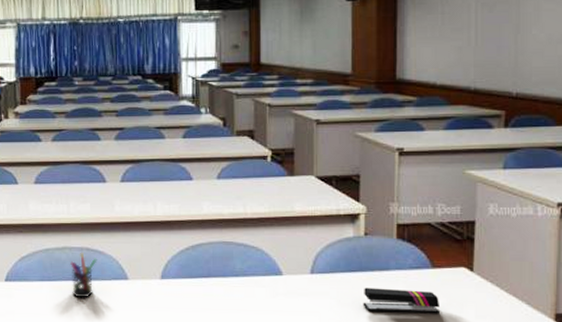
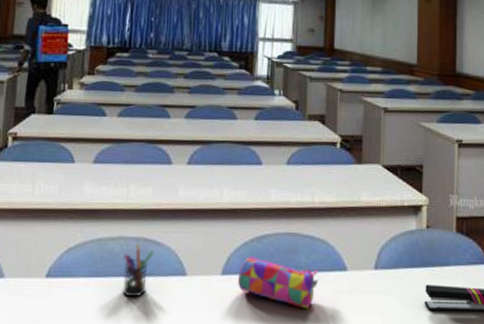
pencil case: none [177,262,255,309] -> present [238,256,319,309]

